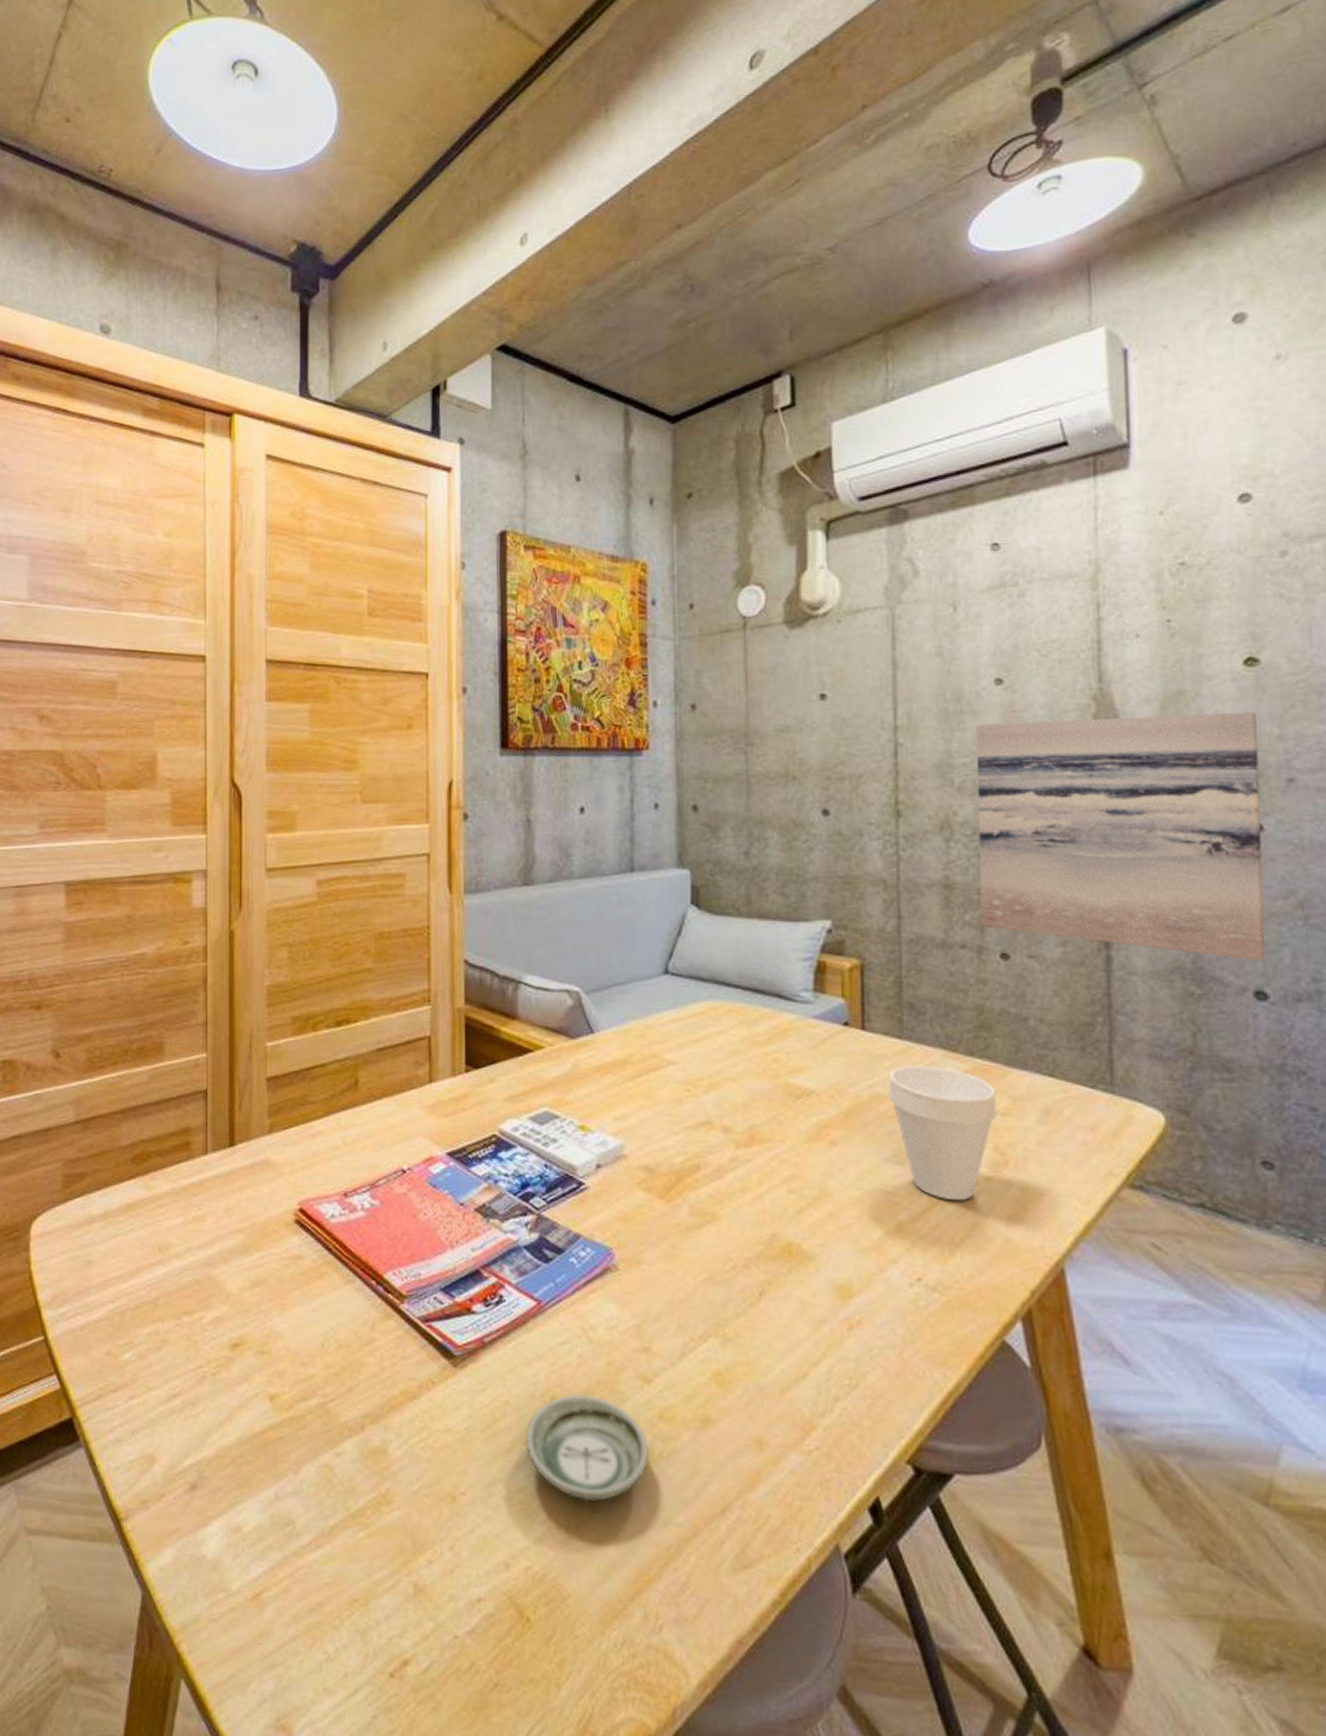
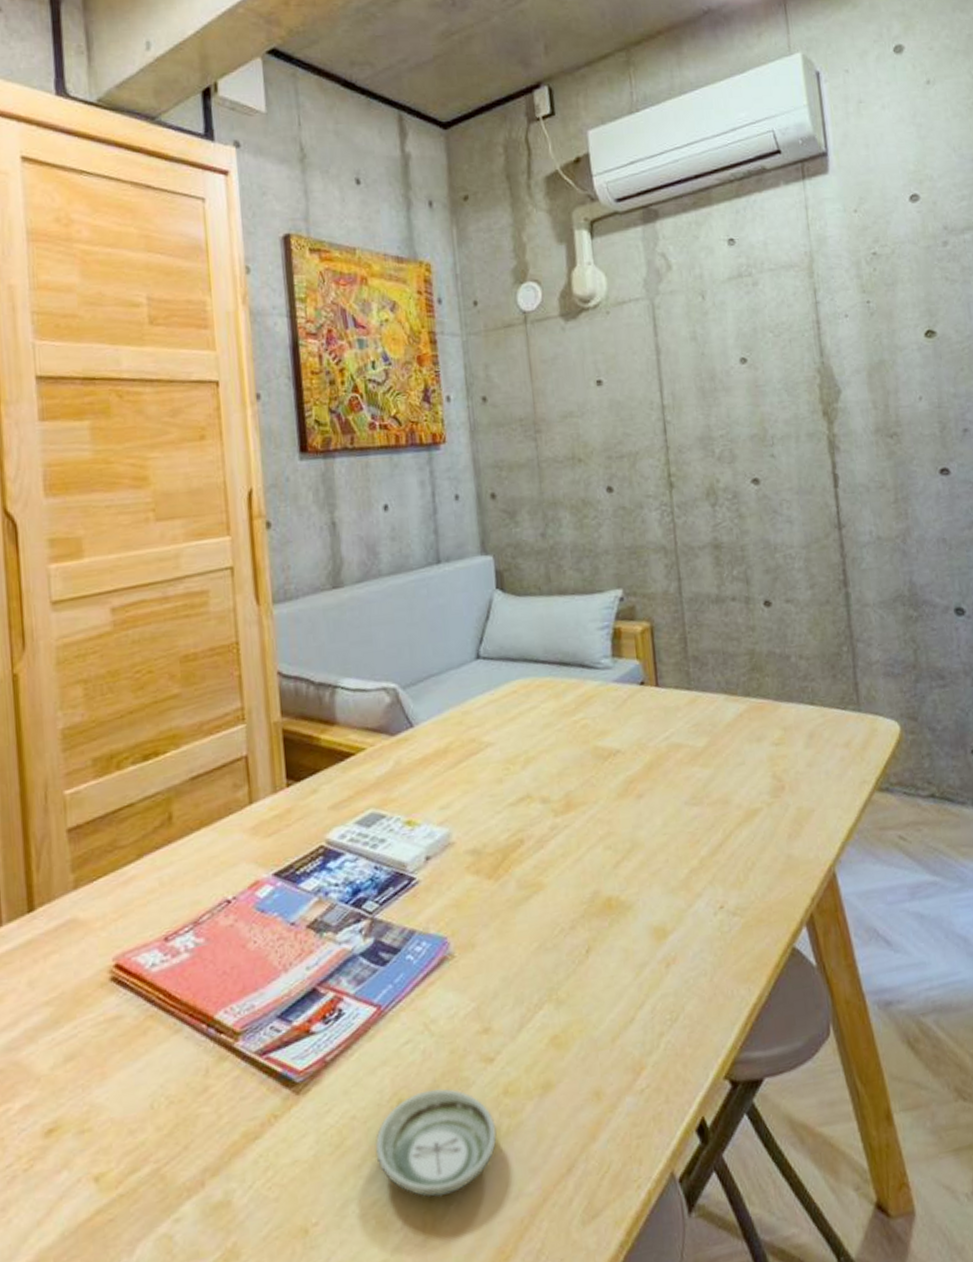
cup: present [889,1065,997,1201] -> none [682,710,773,830]
wall art: present [976,711,1266,961] -> none [728,375,960,583]

